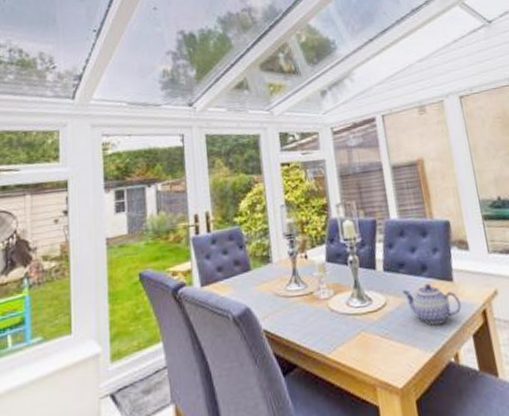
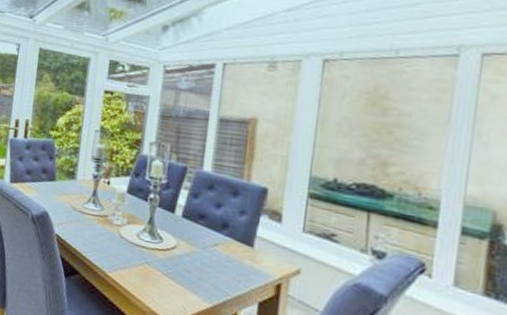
teapot: present [402,284,462,325] -> none [196,240,256,283]

